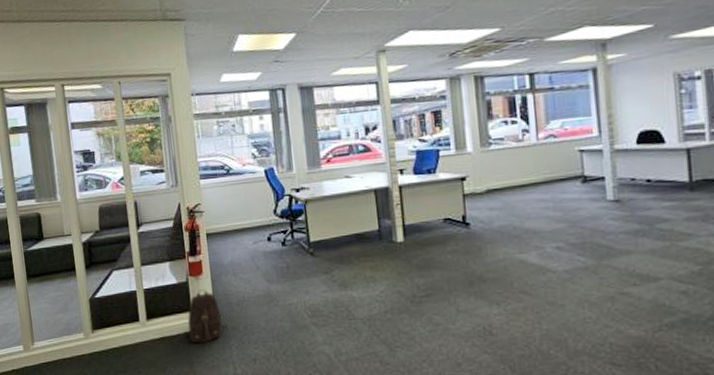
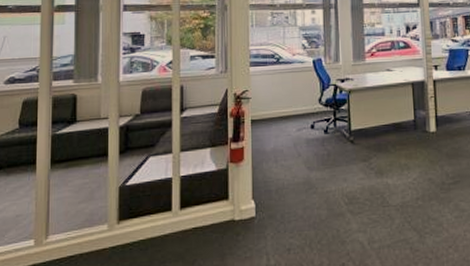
backpack: present [183,289,229,343] -> none [218,176,266,233]

